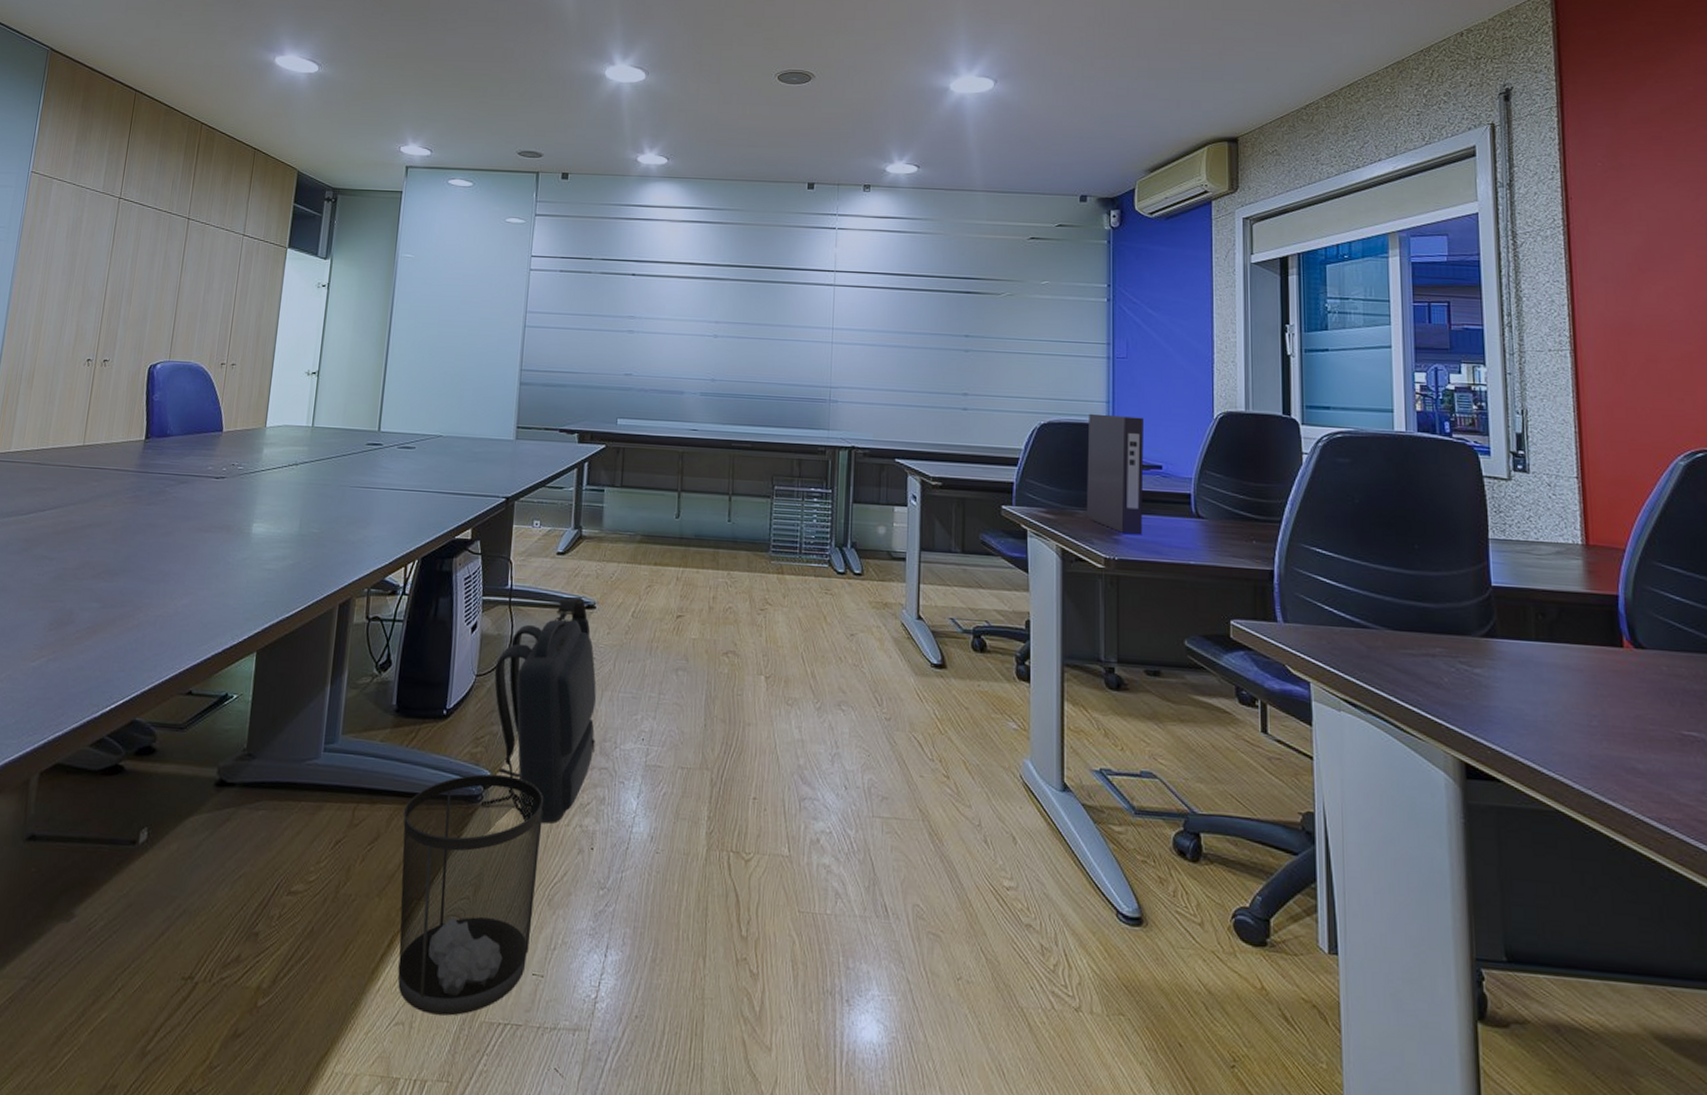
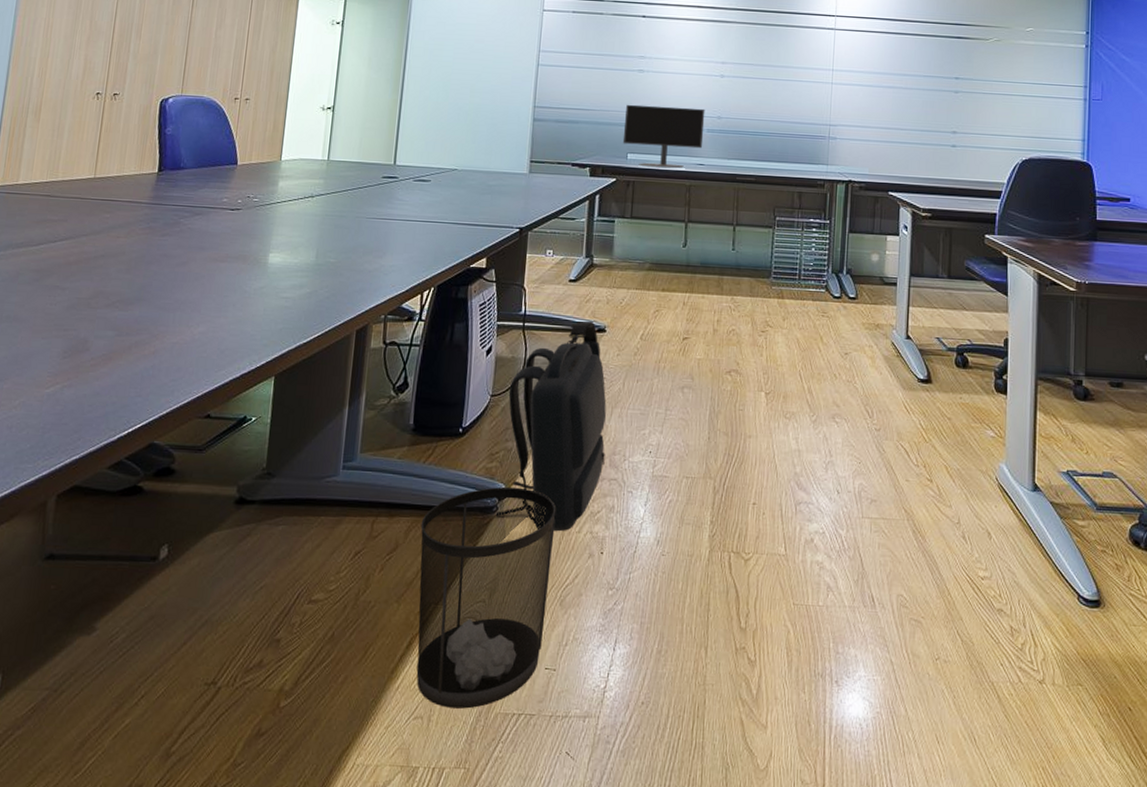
computer monitor: none [612,366,698,435] -> present [622,104,705,169]
binder: present [1087,413,1144,535] -> none [1062,150,1115,261]

